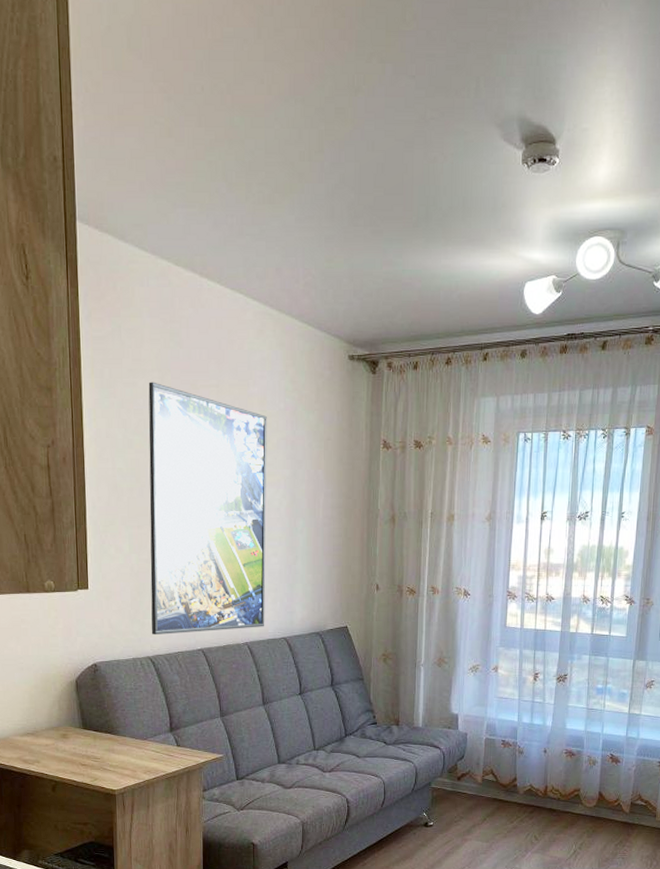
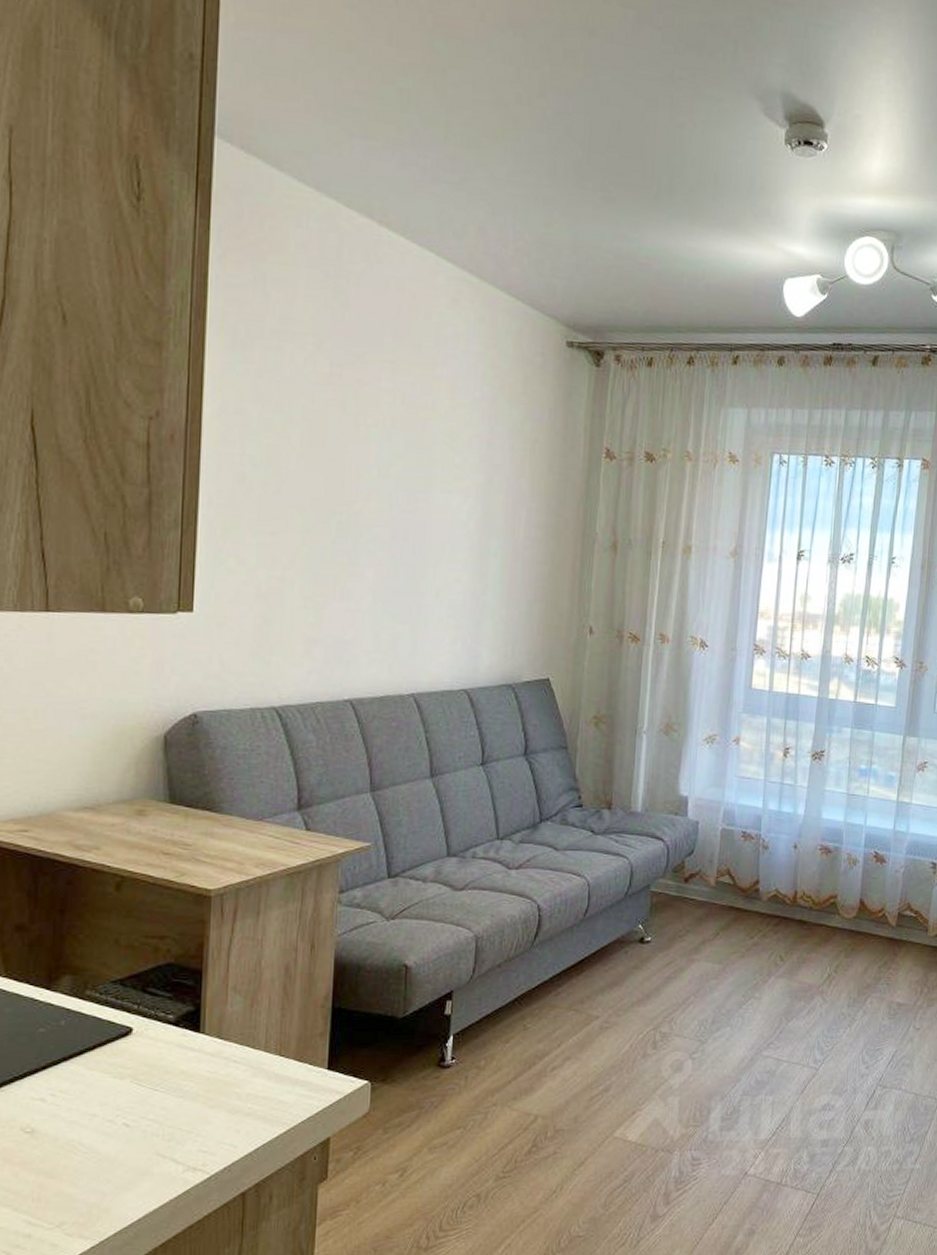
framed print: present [148,381,267,635] -> none [279,348,457,679]

